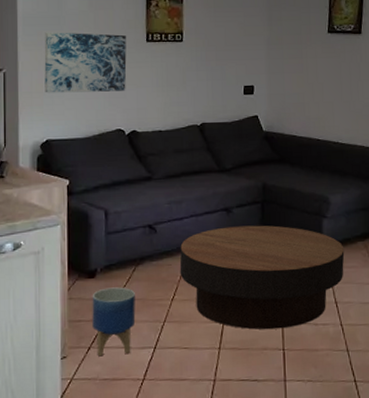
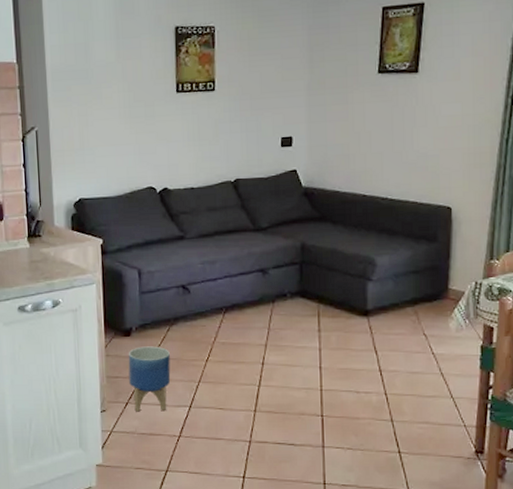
wall art: present [44,32,127,93] -> none [74,86,157,151]
coffee table: present [179,225,345,330] -> none [214,287,391,395]

